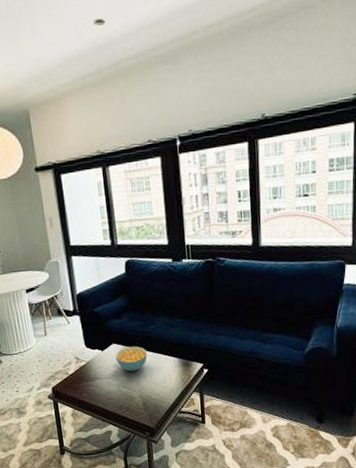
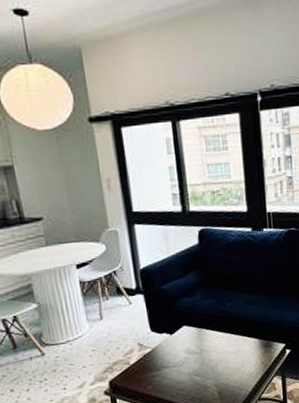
cereal bowl: present [115,346,148,372] -> none [186,327,224,357]

